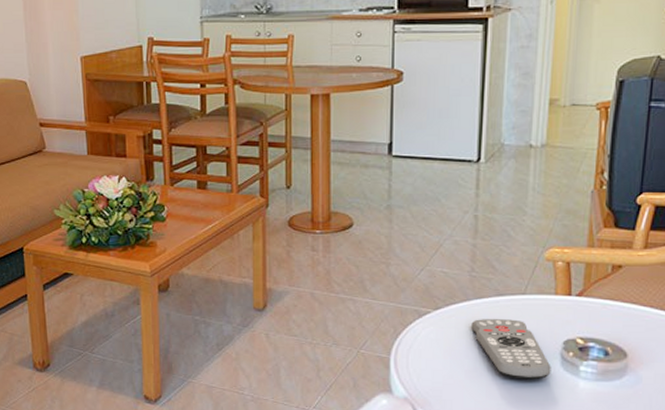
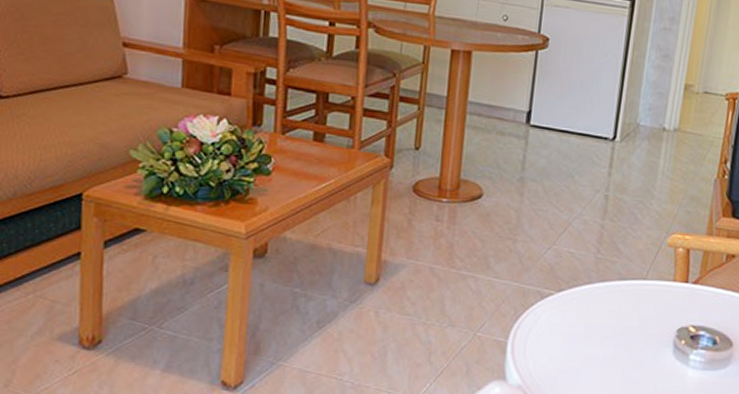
remote control: present [471,319,551,380] -> none [592,303,664,368]

